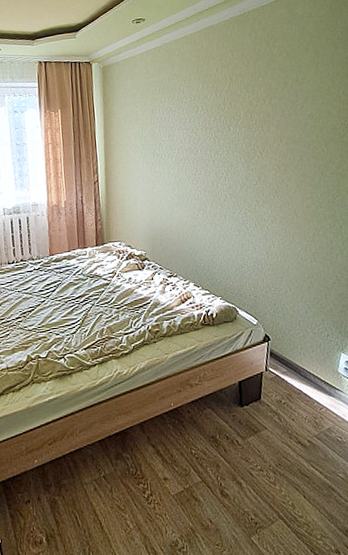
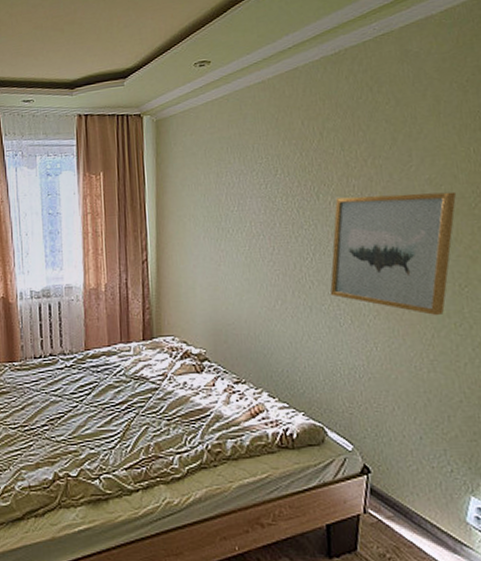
wall art: none [239,124,331,220] -> present [330,191,457,316]

